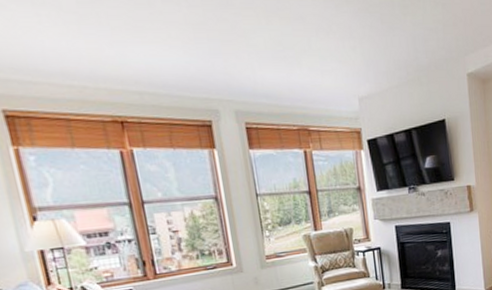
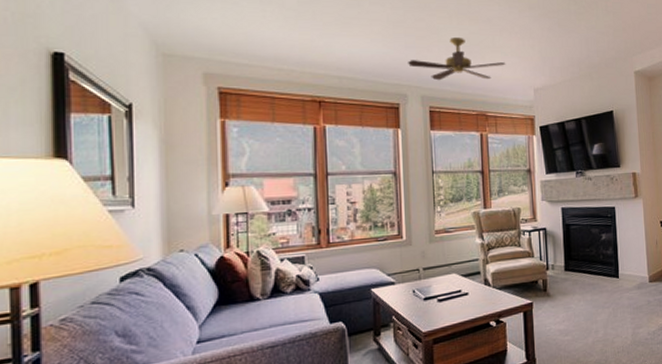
ceiling fan: none [215,41,326,93] -> present [408,38,506,81]

